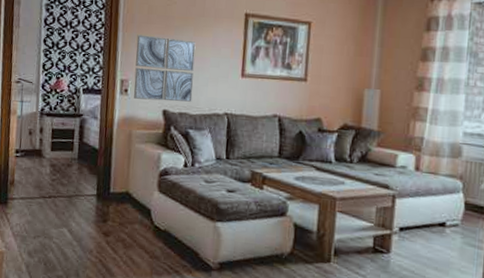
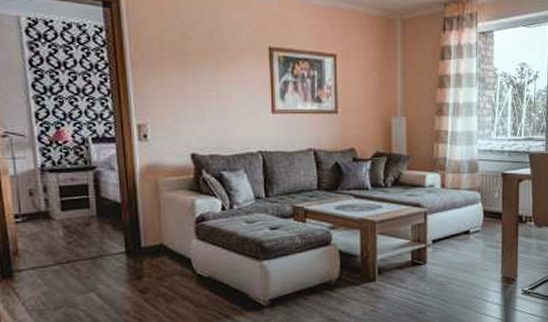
wall art: present [133,34,196,102] -> none [150,74,222,144]

